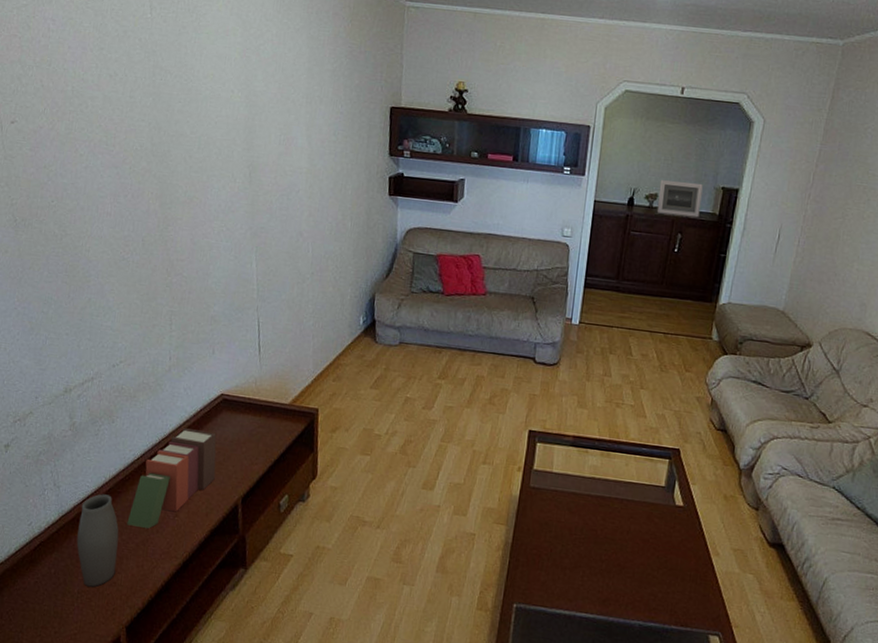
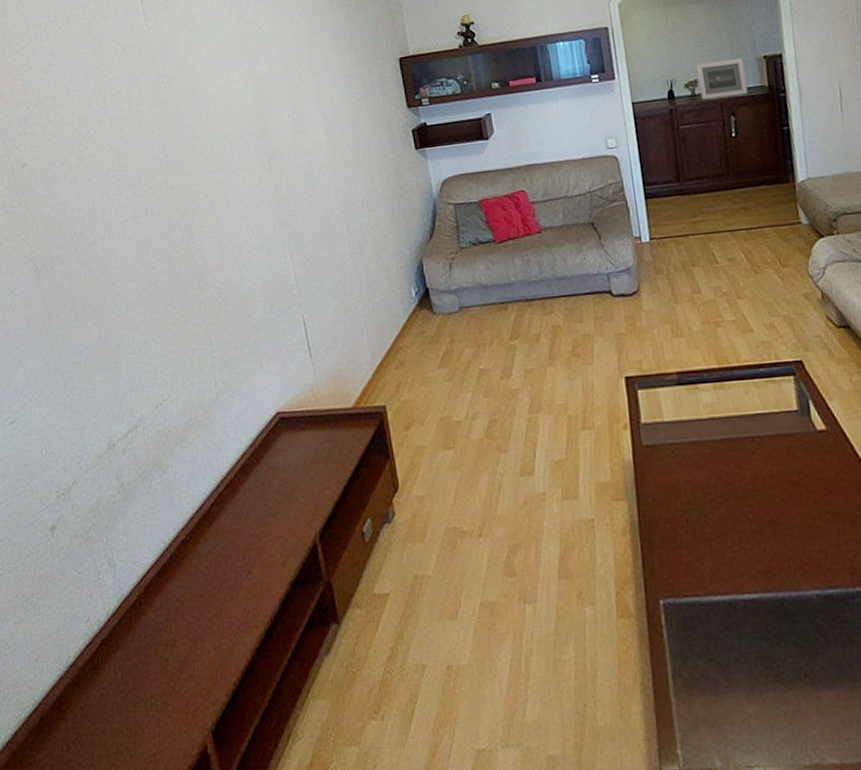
vase: present [76,494,119,587] -> none [142,563,190,687]
books: present [126,428,217,528] -> none [195,460,285,597]

